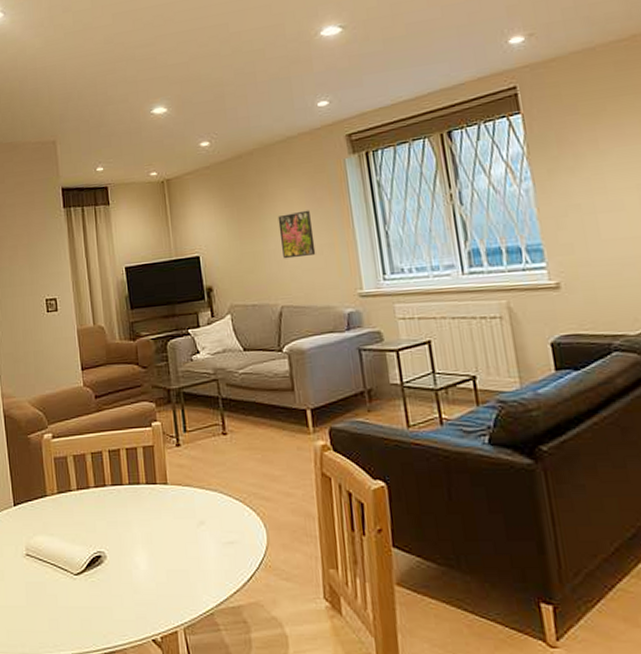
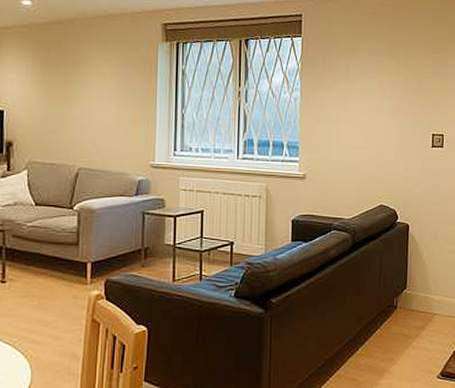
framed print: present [277,210,316,259] -> none [87,84,120,126]

